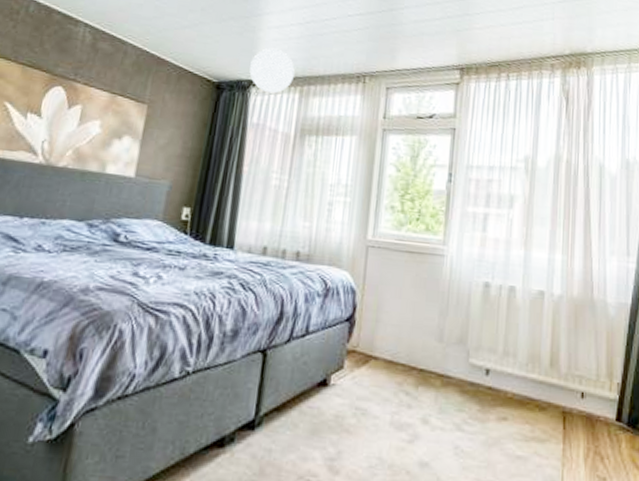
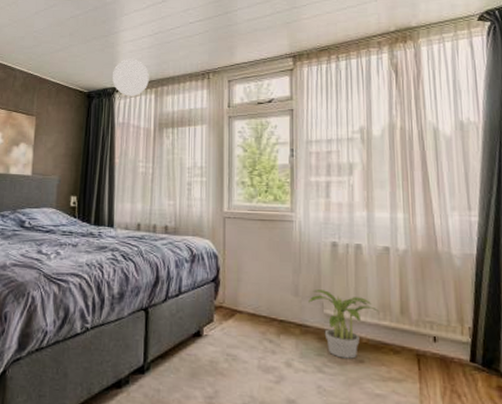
potted plant: none [453,335,527,416] -> present [308,289,378,359]

